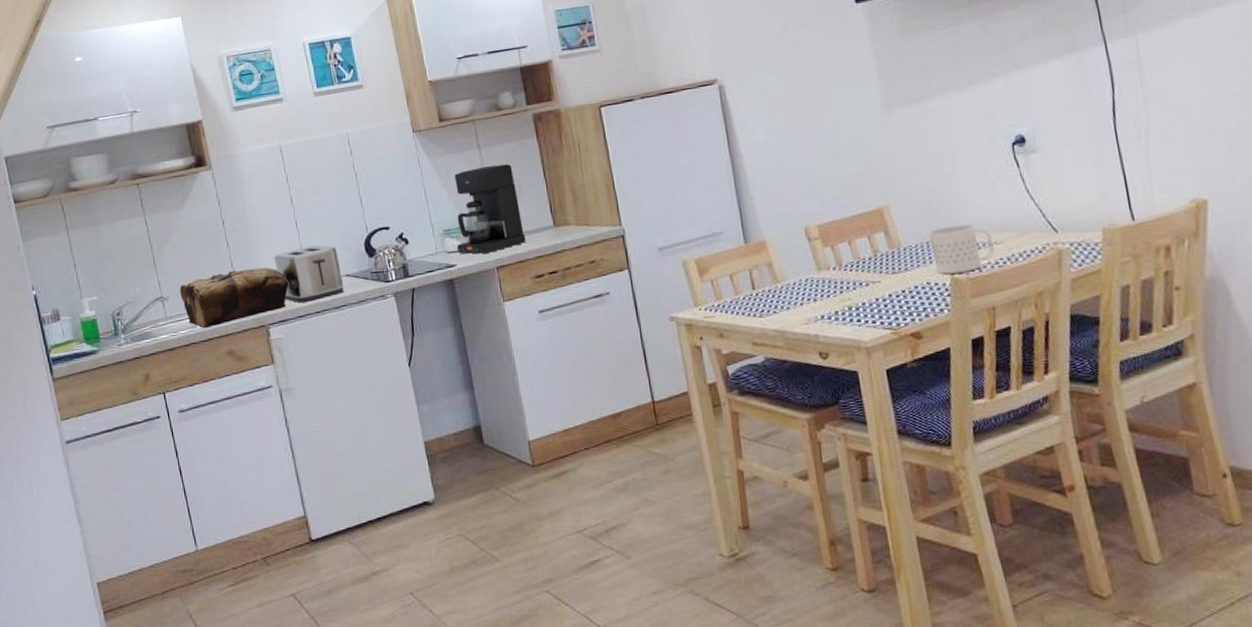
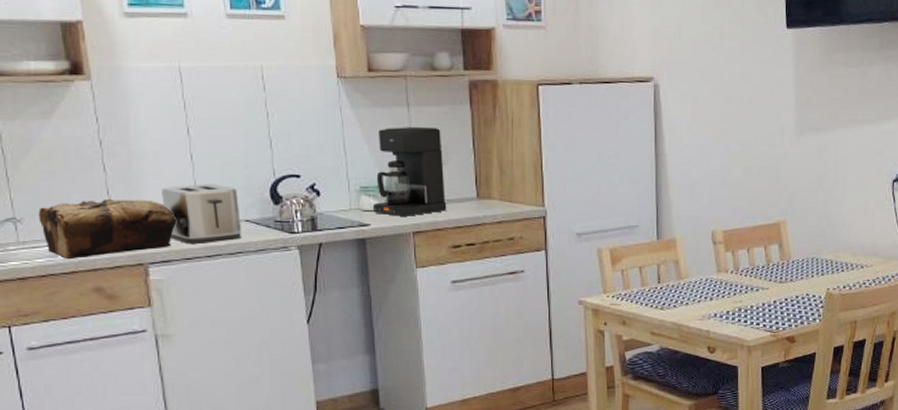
mug: present [928,224,994,275] -> none [814,246,864,288]

